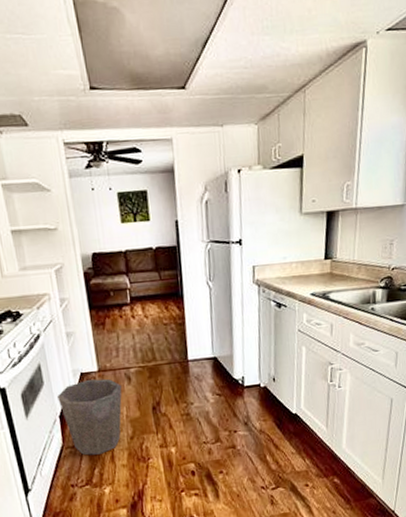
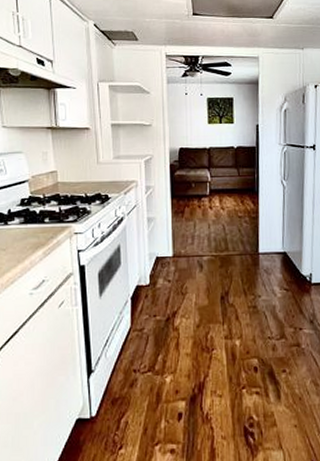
waste bin: present [58,379,122,455] -> none [132,263,194,340]

